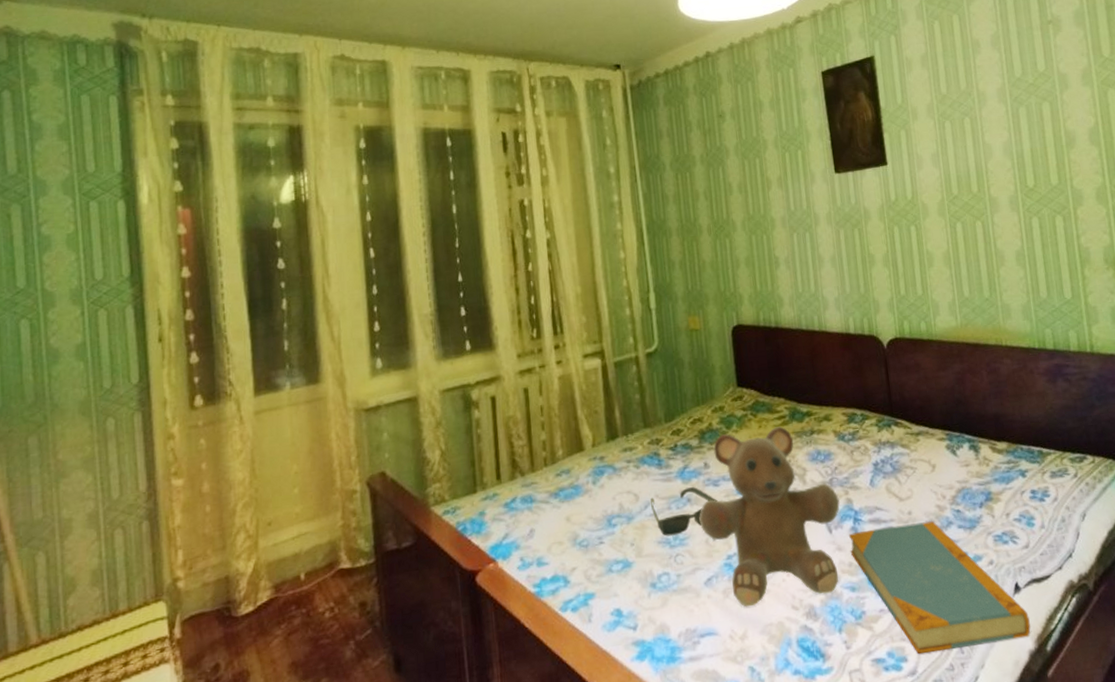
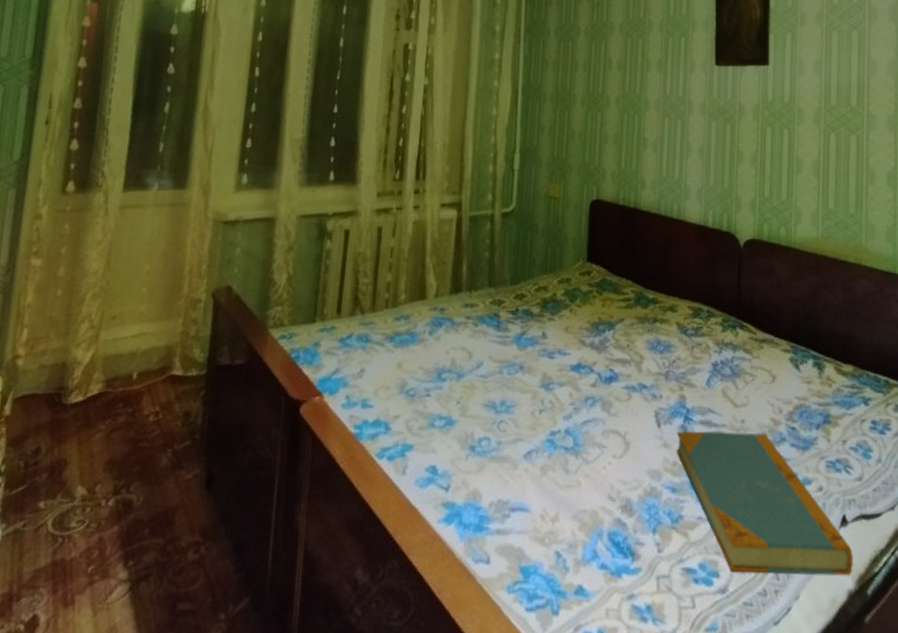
glasses: present [650,487,718,537] -> none [483,355,550,401]
teddy bear: present [699,426,840,607] -> none [529,306,674,490]

